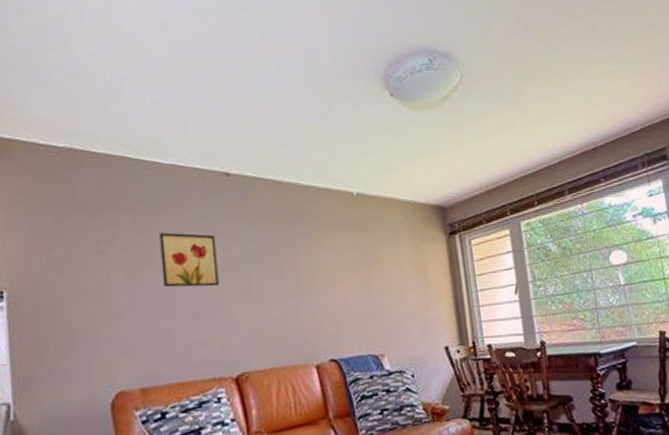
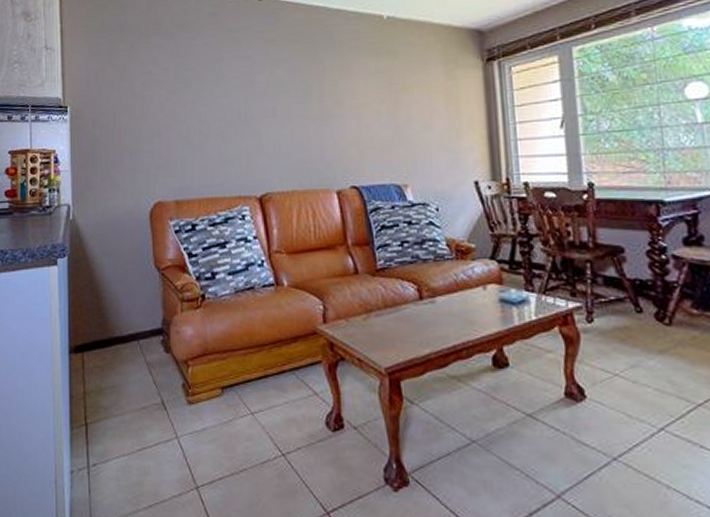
wall art: present [159,232,219,288] -> none [196,55,248,108]

